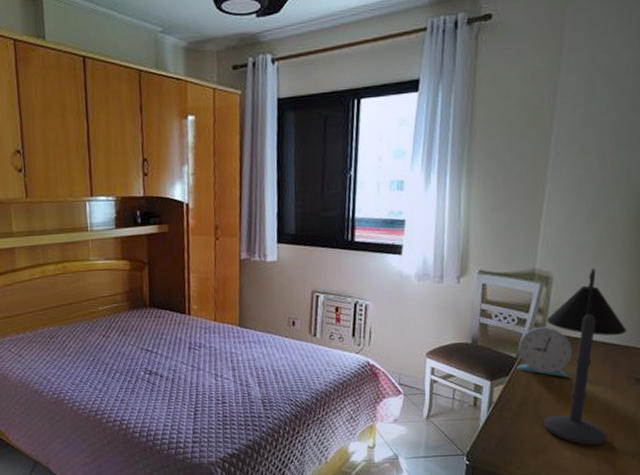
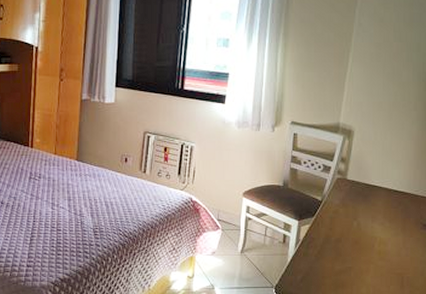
alarm clock: present [517,326,572,378] -> none [321,173,369,221]
desk lamp: present [543,268,627,445] -> none [343,125,416,282]

